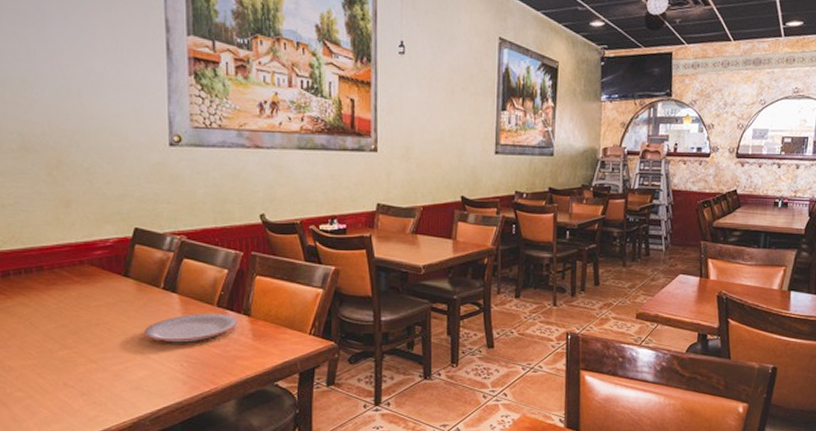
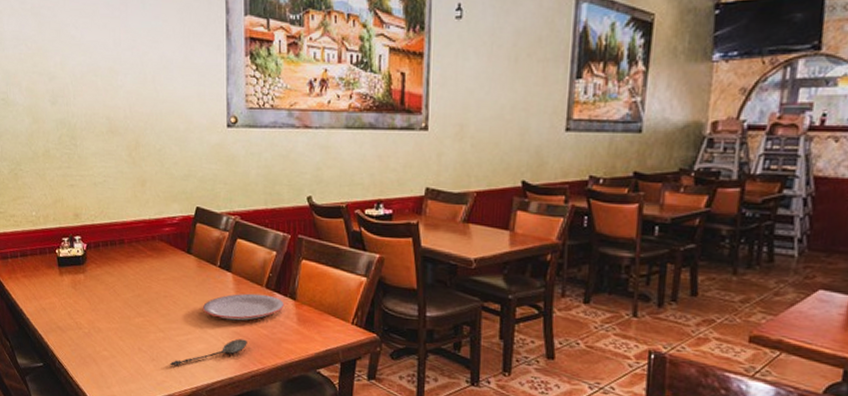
spoon: none [104,361,197,397] -> present [169,338,247,366]

